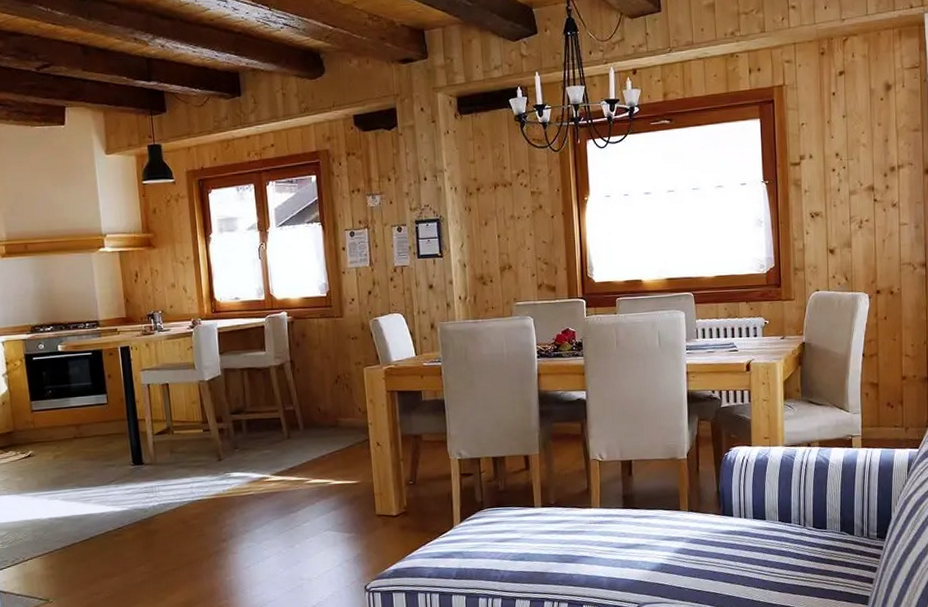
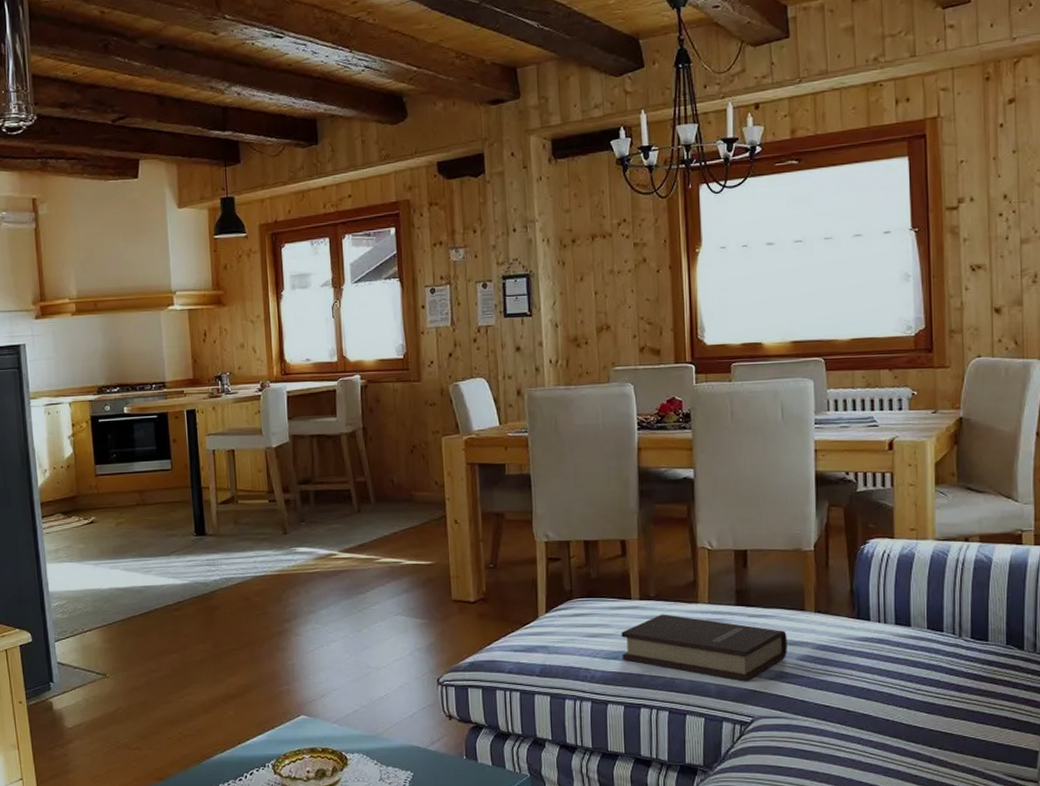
book: none [526,518,666,574] -> present [621,614,787,682]

